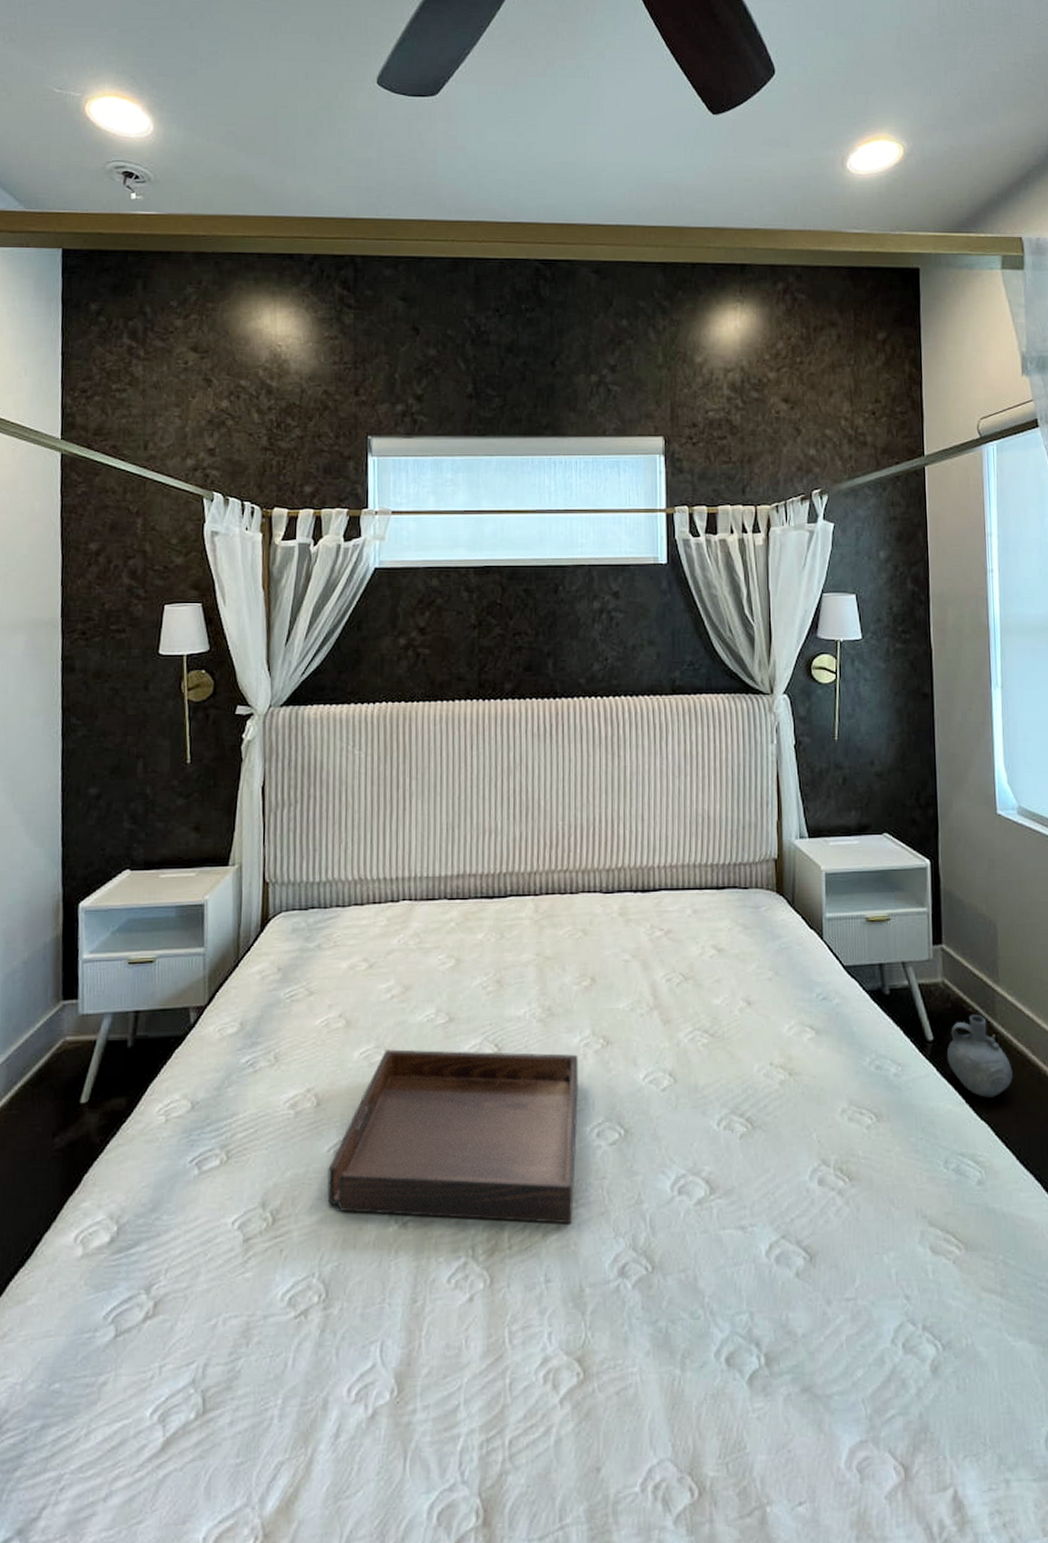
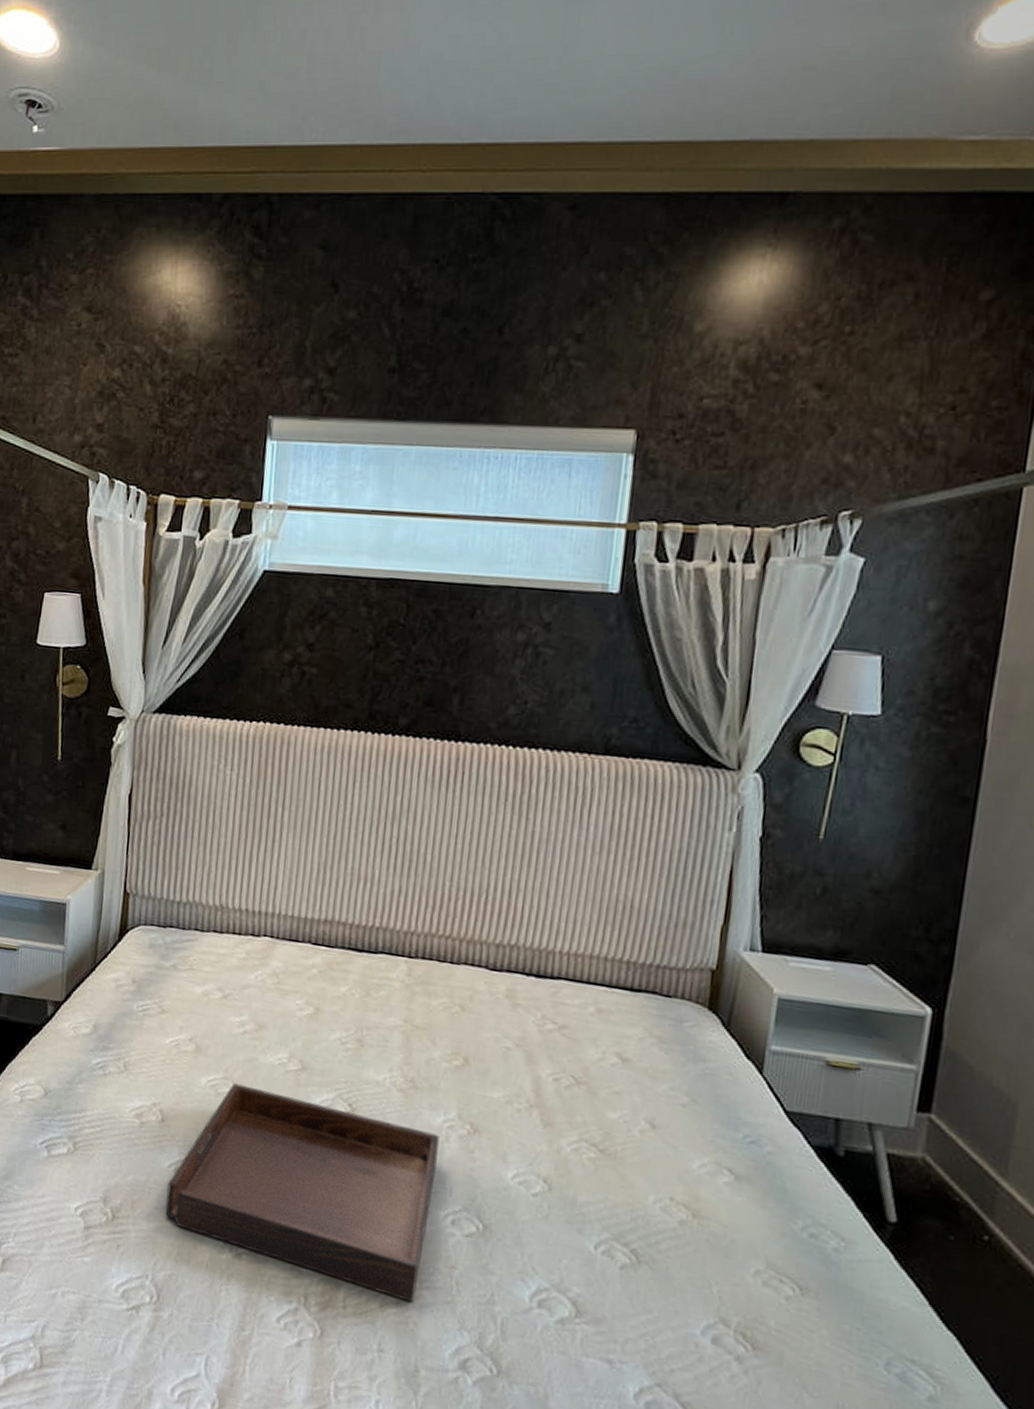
ceramic jug: present [946,1015,1013,1098] -> none [911,1205,1006,1309]

